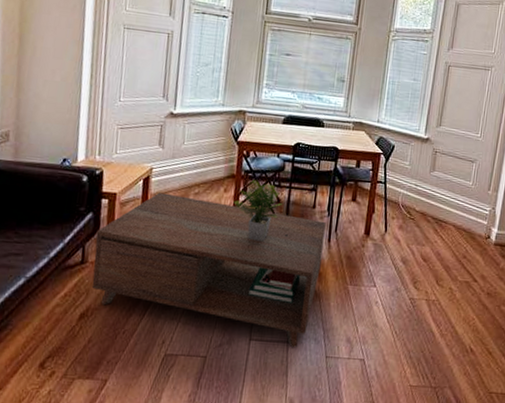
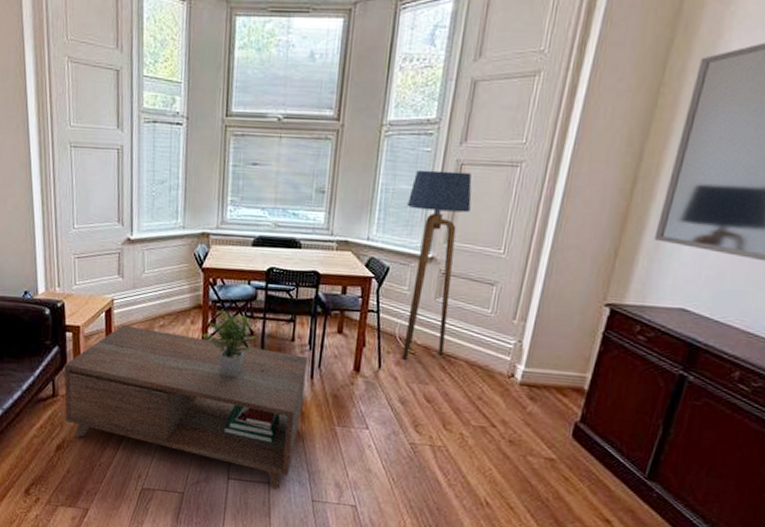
floor lamp: none [404,68,457,224] -> present [402,169,472,360]

